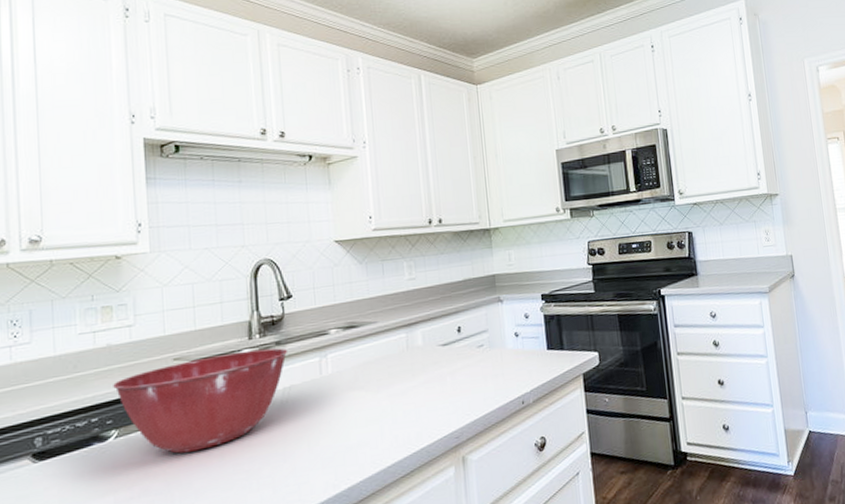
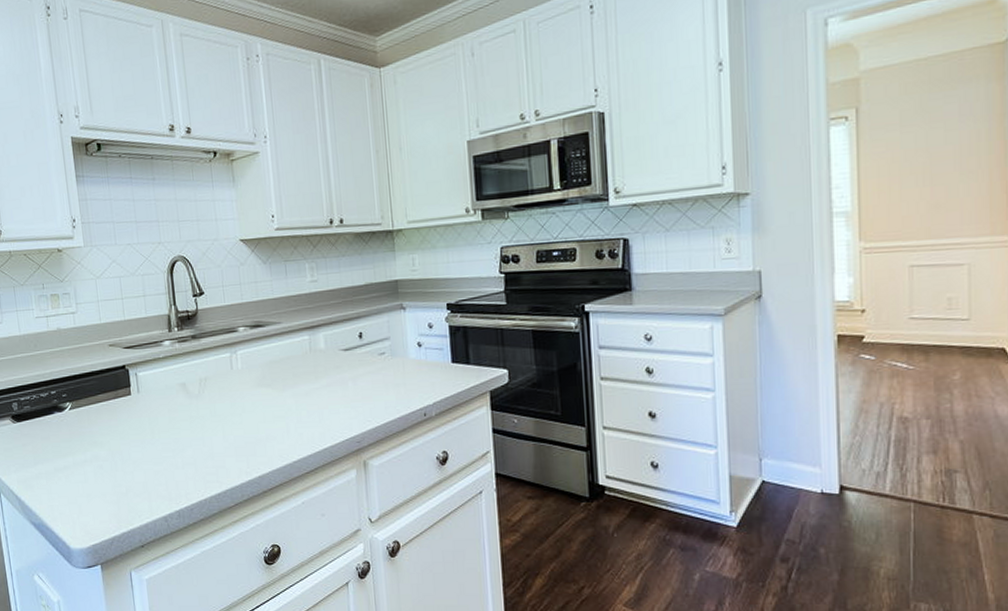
mixing bowl: present [113,348,287,454] -> none [65,341,202,428]

